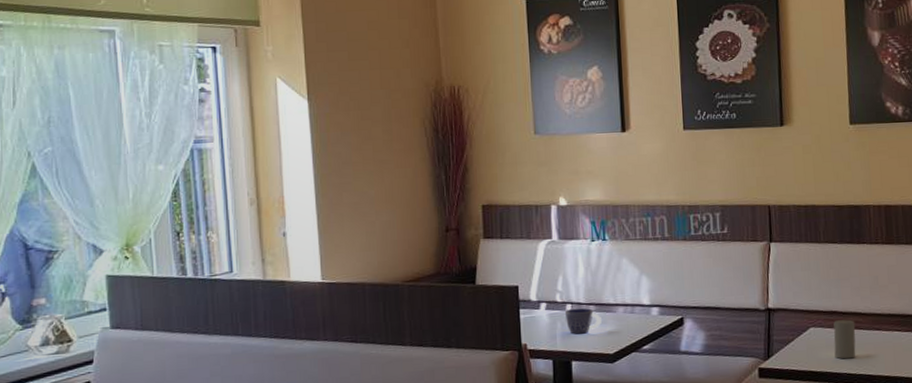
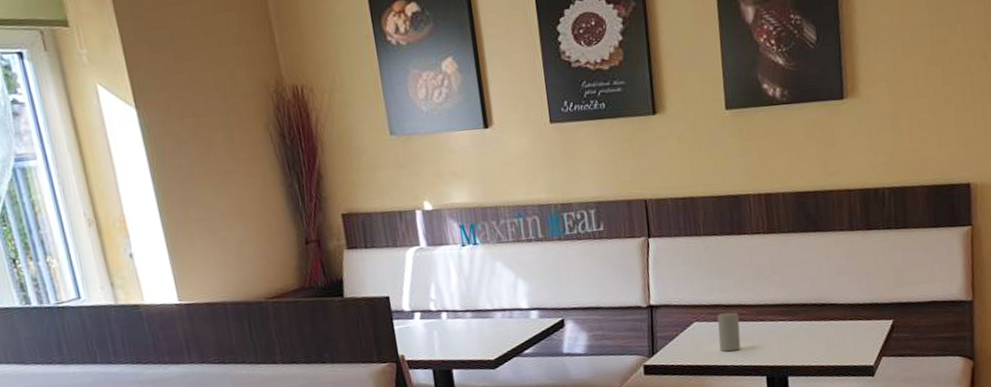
cup: present [565,308,602,334] -> none [441,315,480,342]

